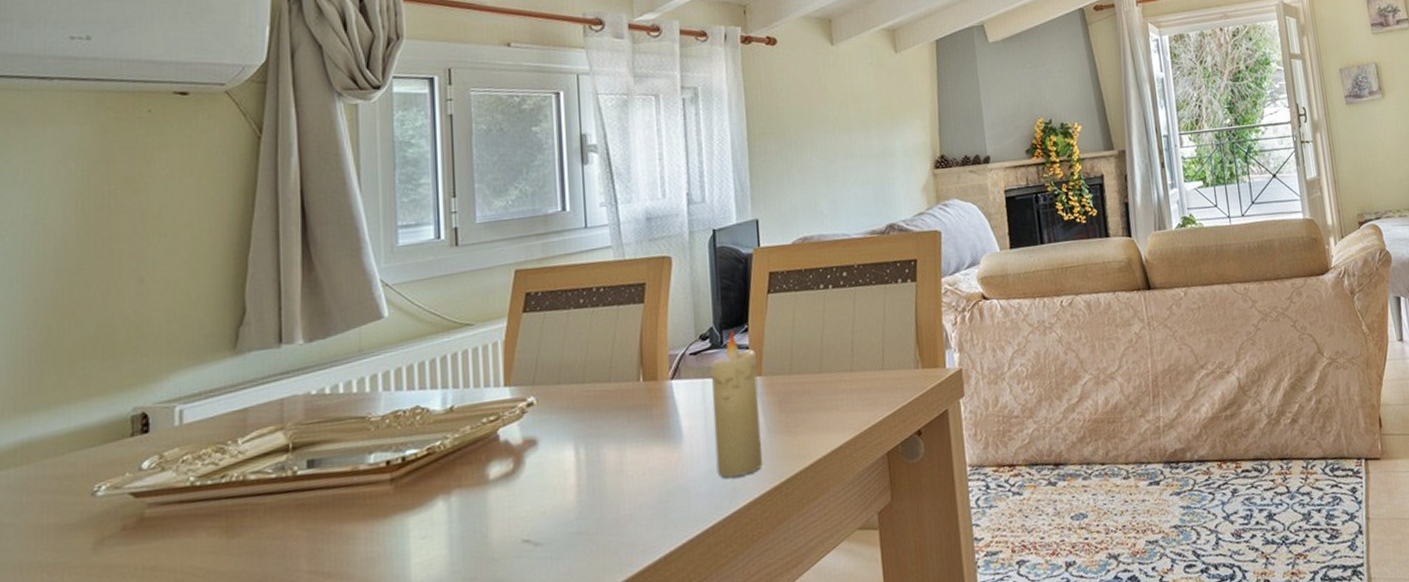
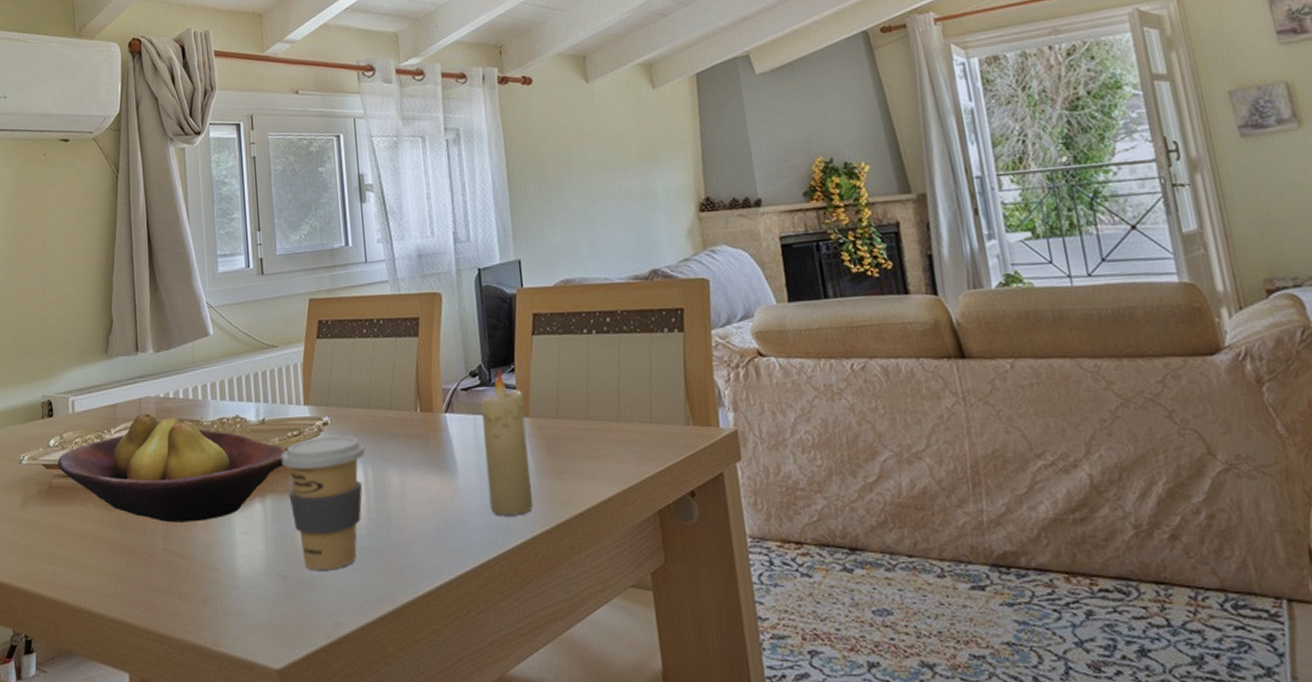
fruit bowl: none [153,414,481,540] -> present [57,412,287,523]
coffee cup: none [472,414,578,566] -> present [281,435,366,570]

